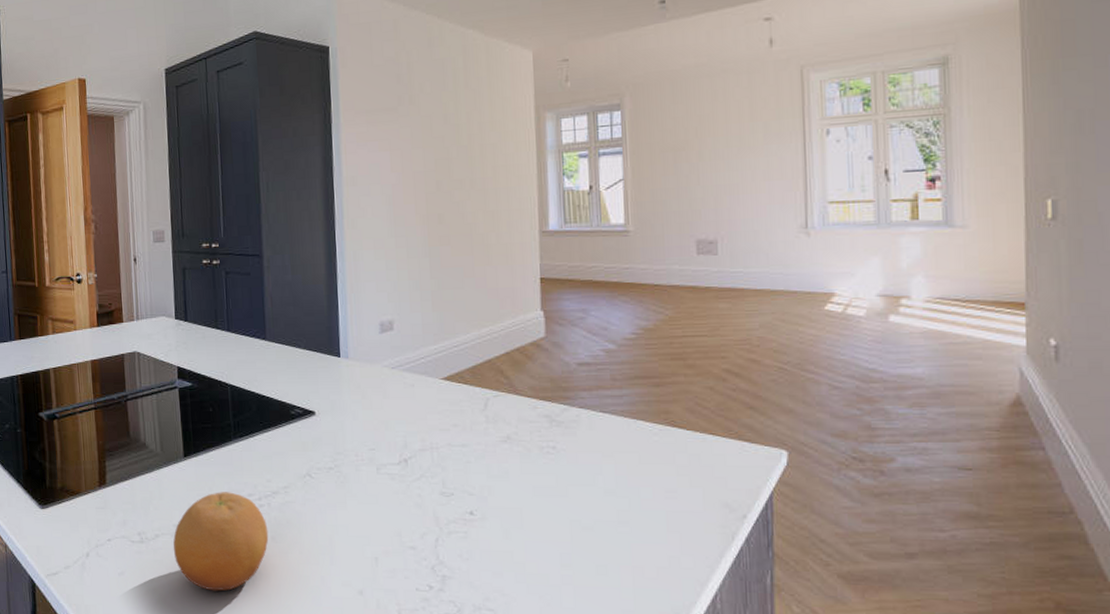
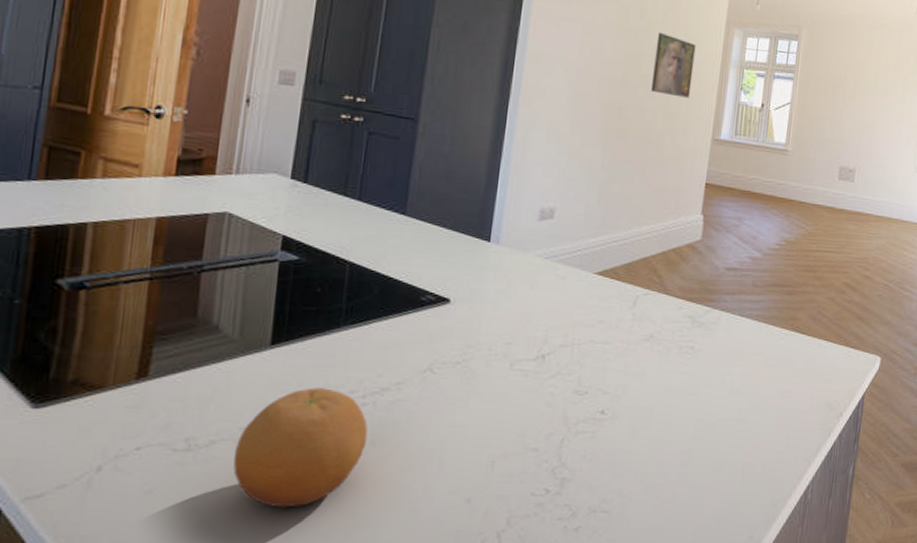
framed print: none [464,132,509,195] -> present [651,32,696,98]

